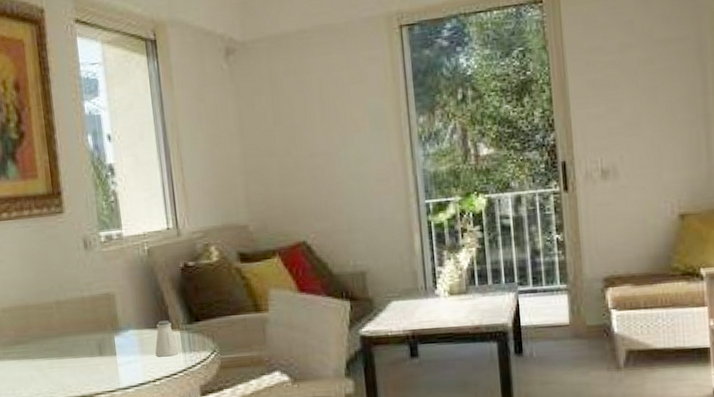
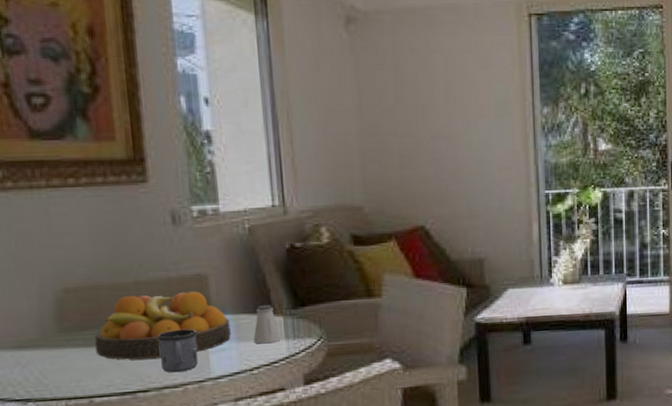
fruit bowl: none [26,308,136,371] -> present [95,291,231,360]
mug: none [74,343,109,383] -> present [156,329,198,373]

